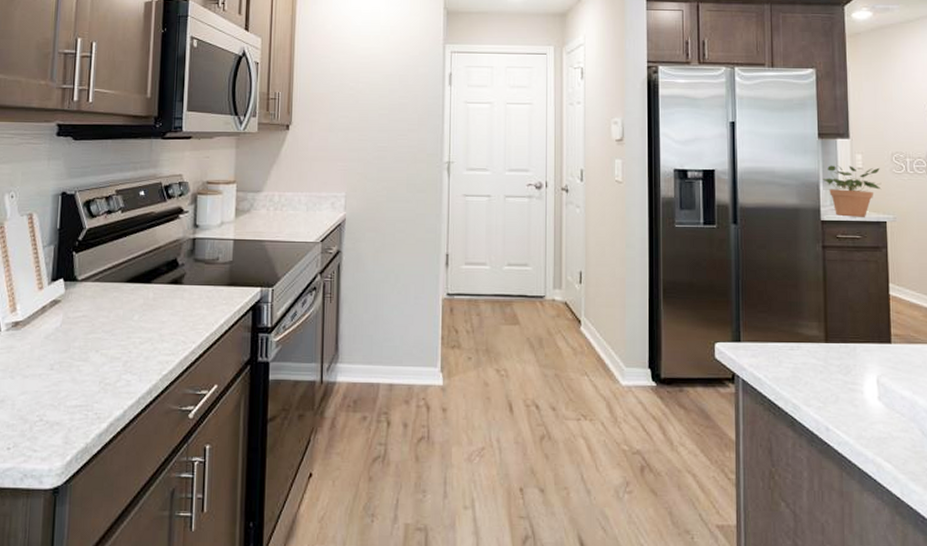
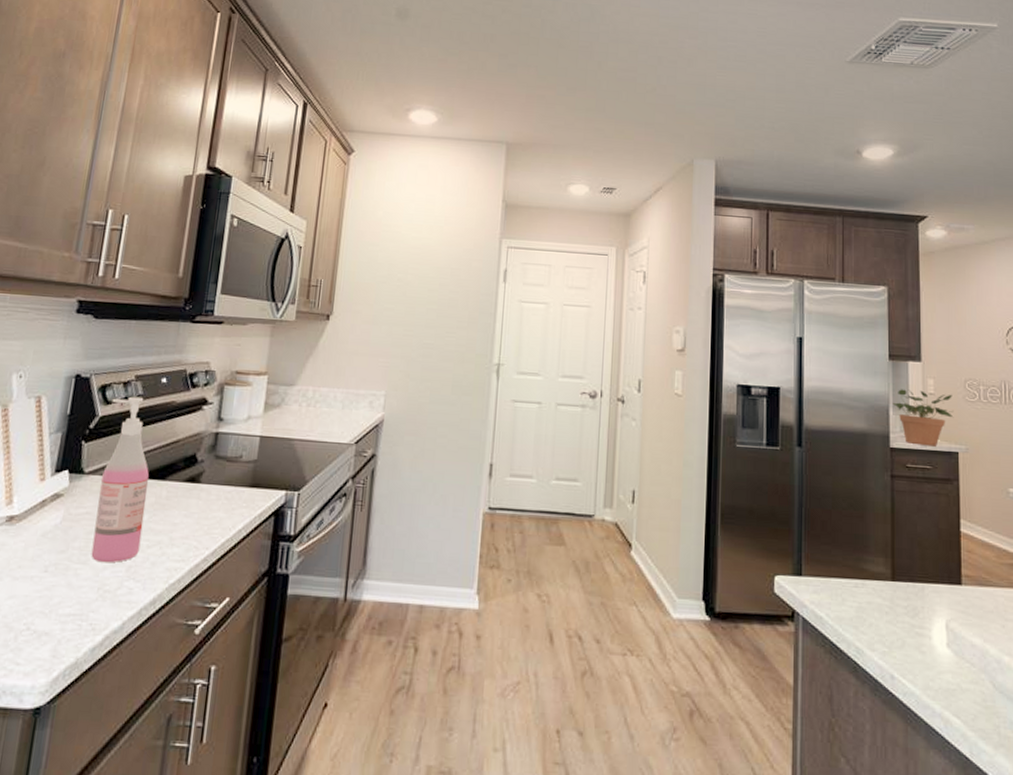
soap dispenser: none [90,209,136,359] -> present [91,396,149,563]

